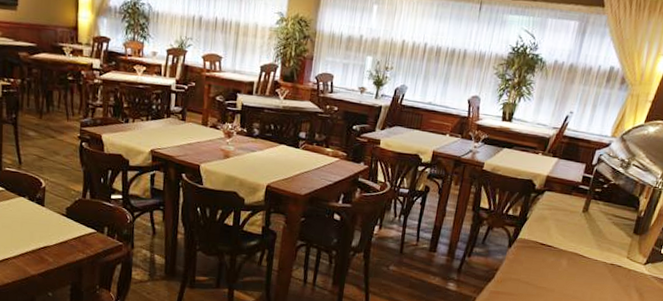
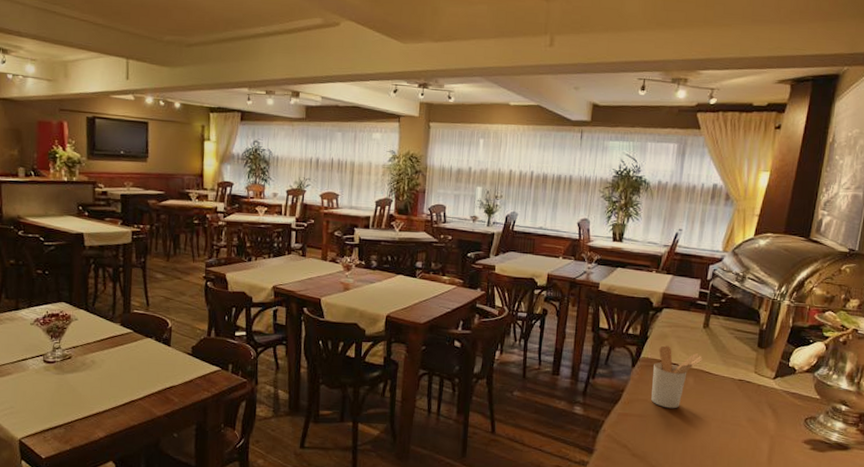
utensil holder: none [524,228,579,289] -> present [651,345,704,409]

